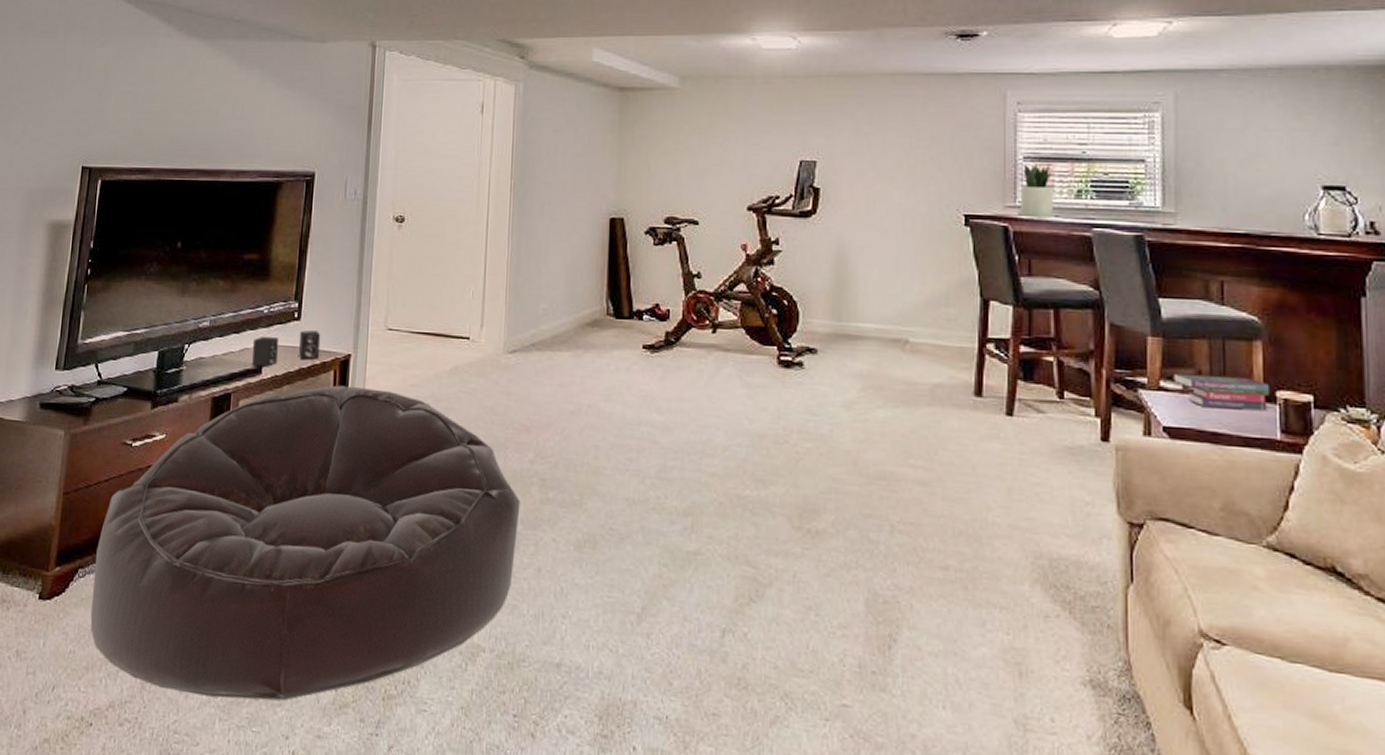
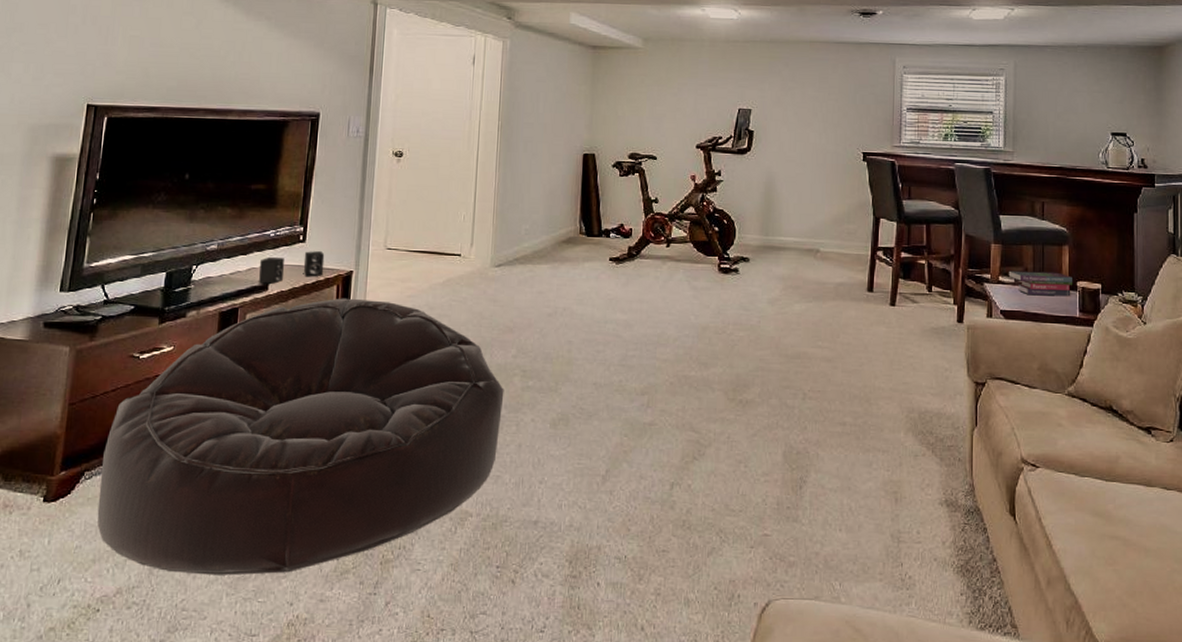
planter: present [1016,164,1056,219] -> none [901,113,930,156]

